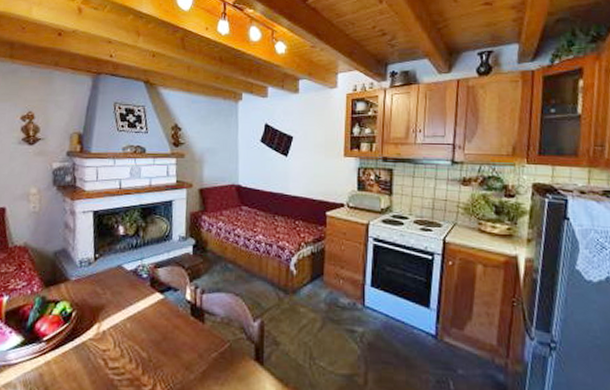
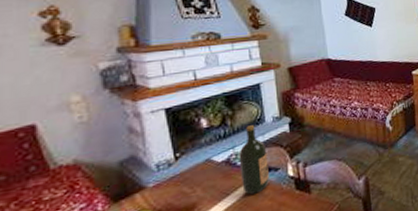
wine bottle: none [144,240,170,310] -> present [238,125,269,195]

